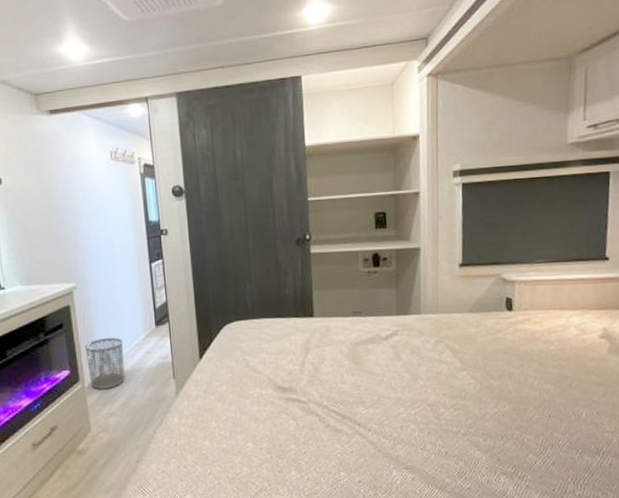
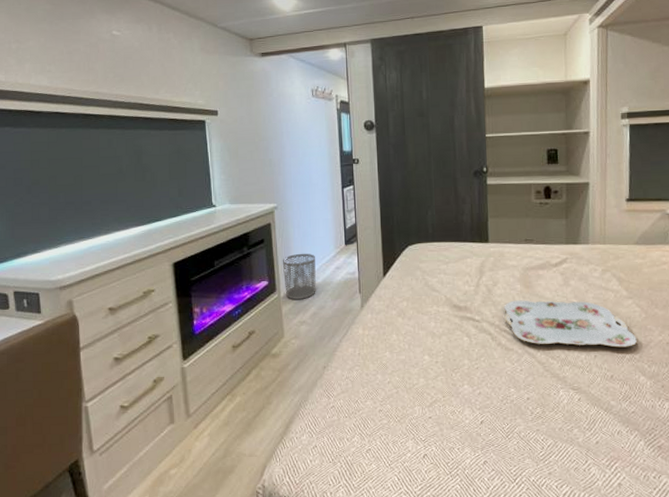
serving tray: none [332,375,472,424] -> present [504,300,637,348]

